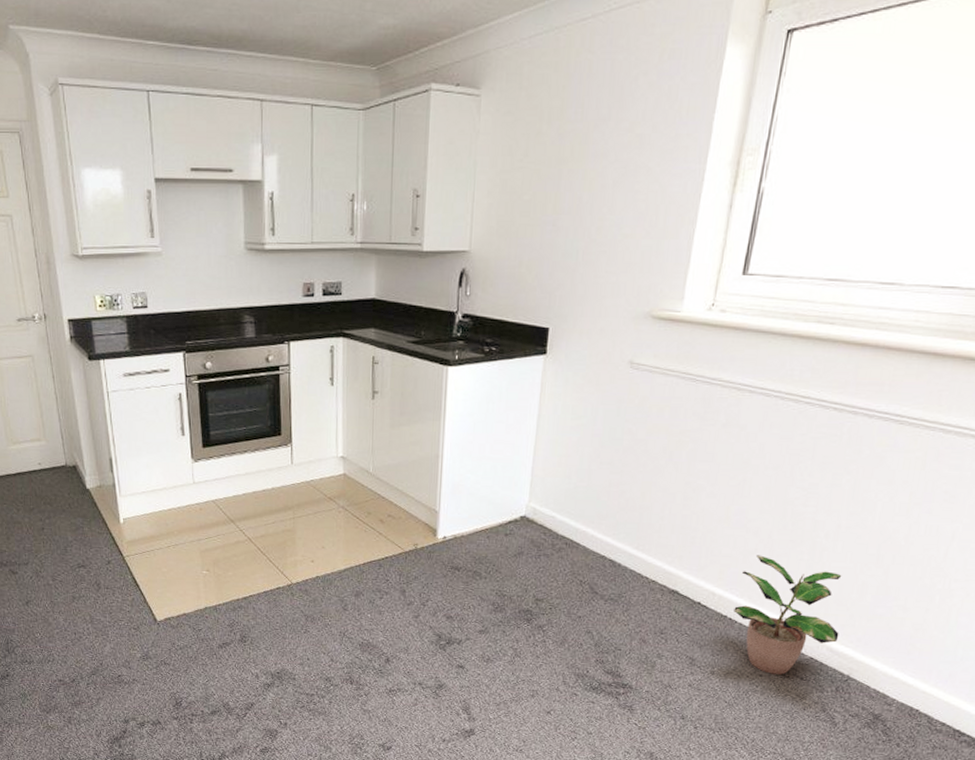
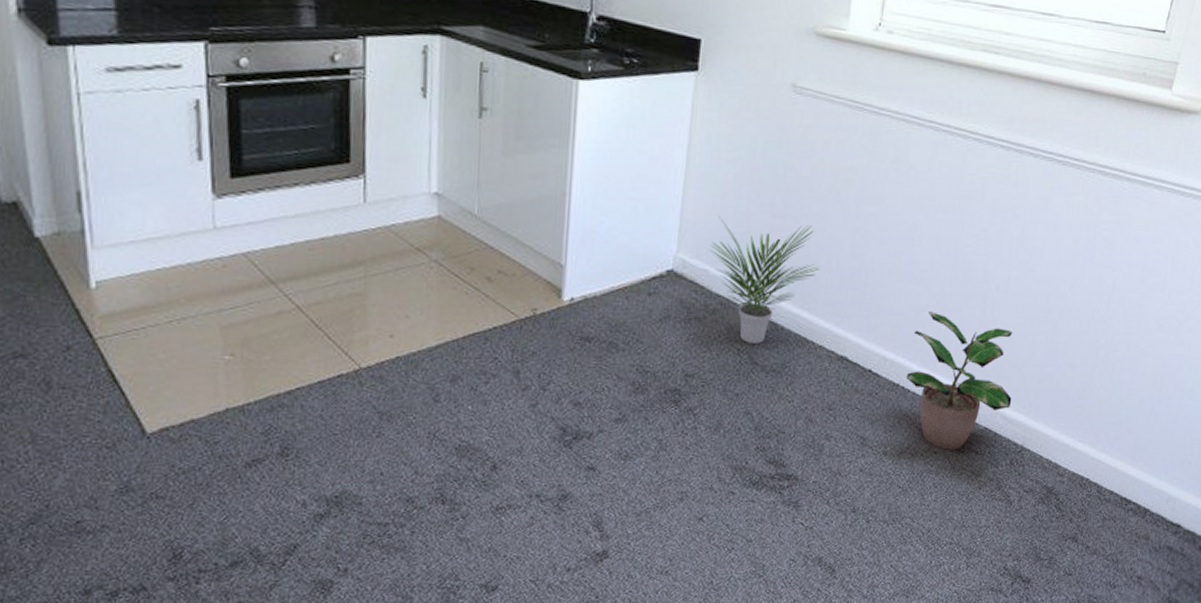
potted plant: none [556,473,653,578] -> present [709,216,819,345]

